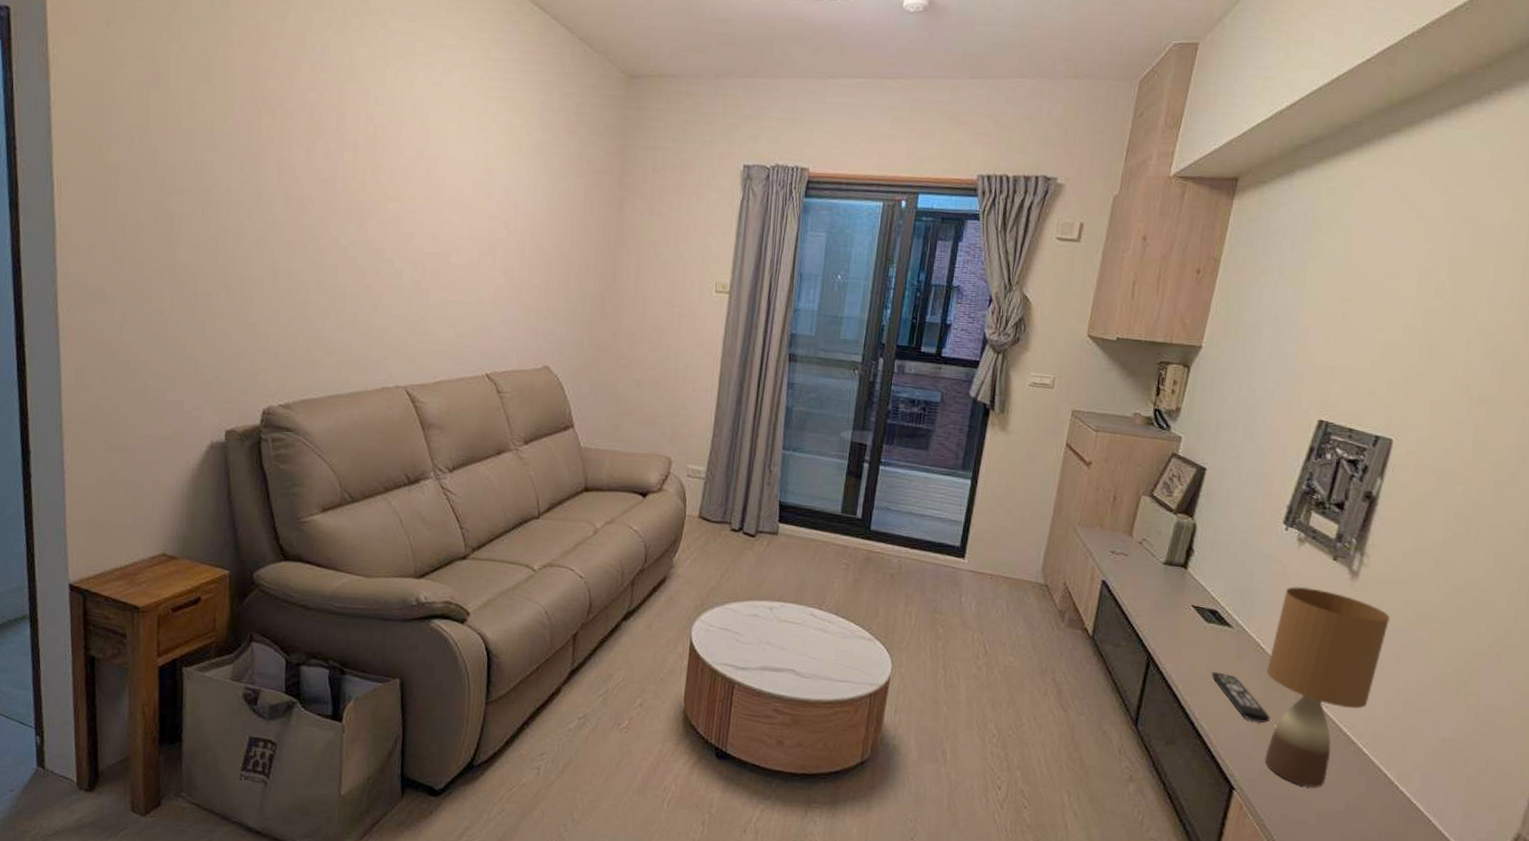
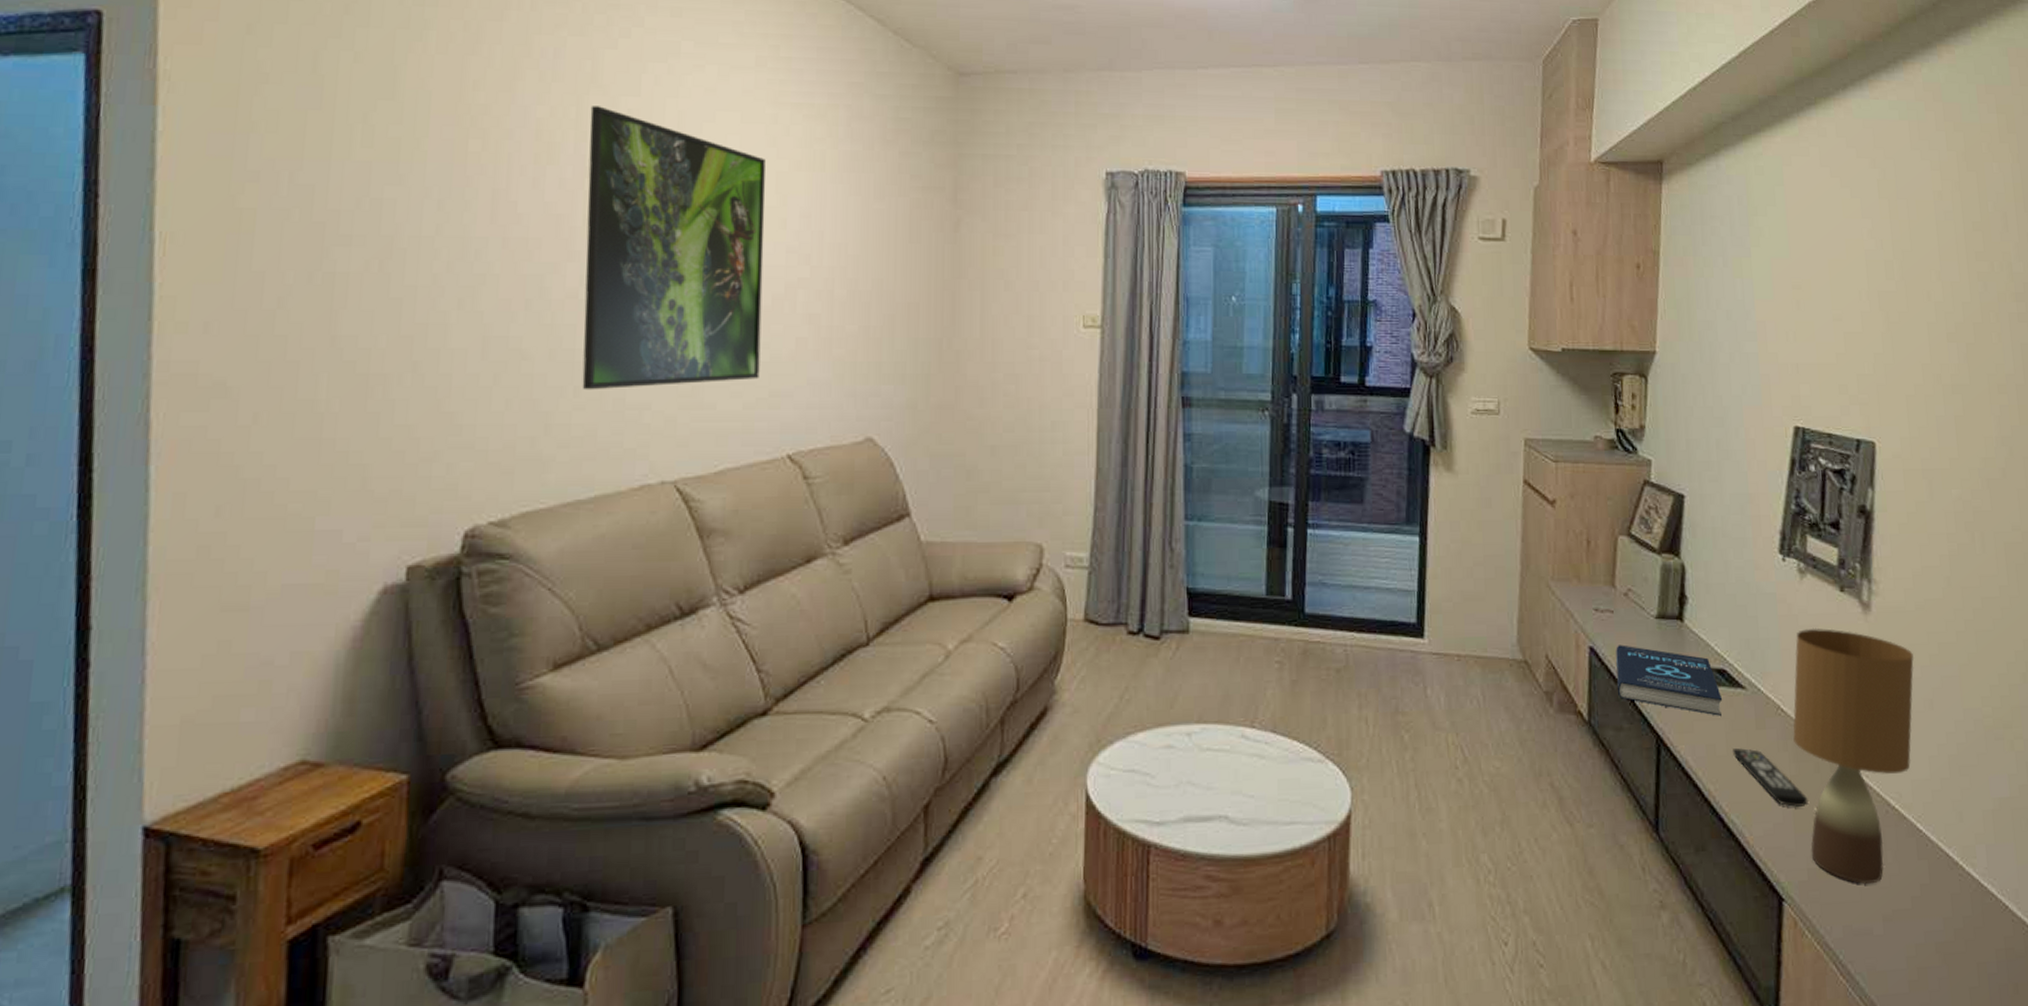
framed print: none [341,93,477,315] -> present [582,106,765,390]
book: none [1121,581,1210,646] -> present [1616,644,1722,716]

